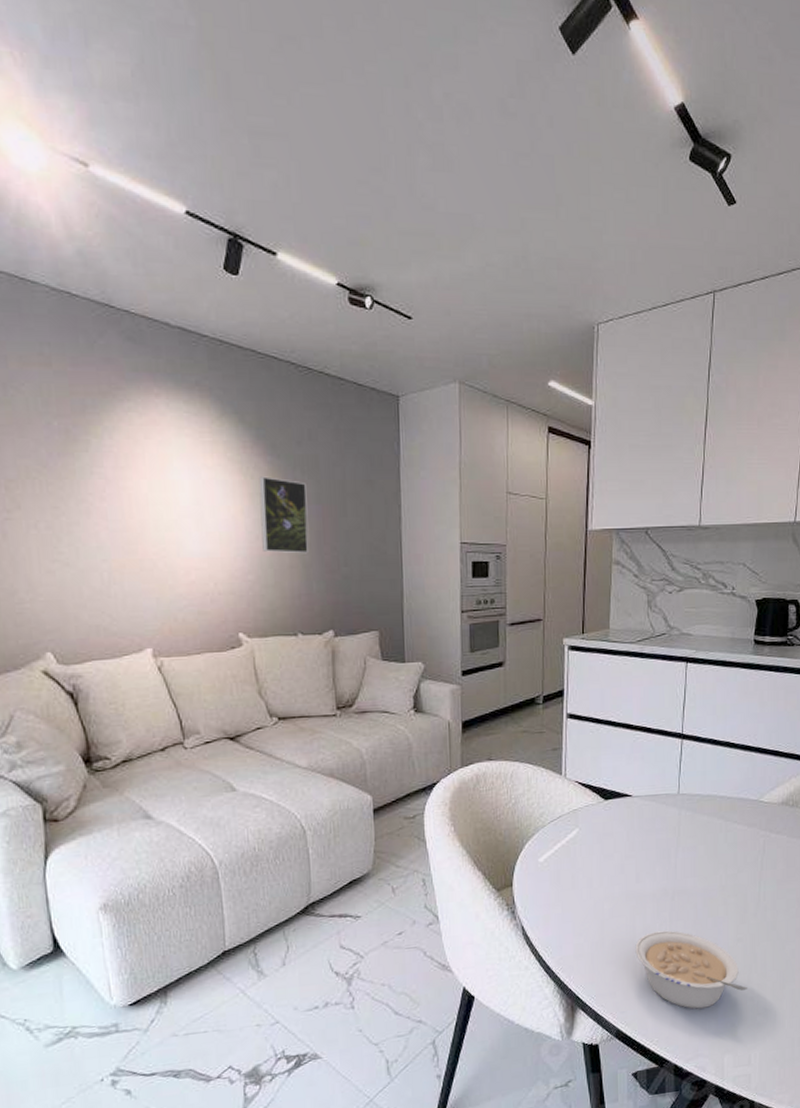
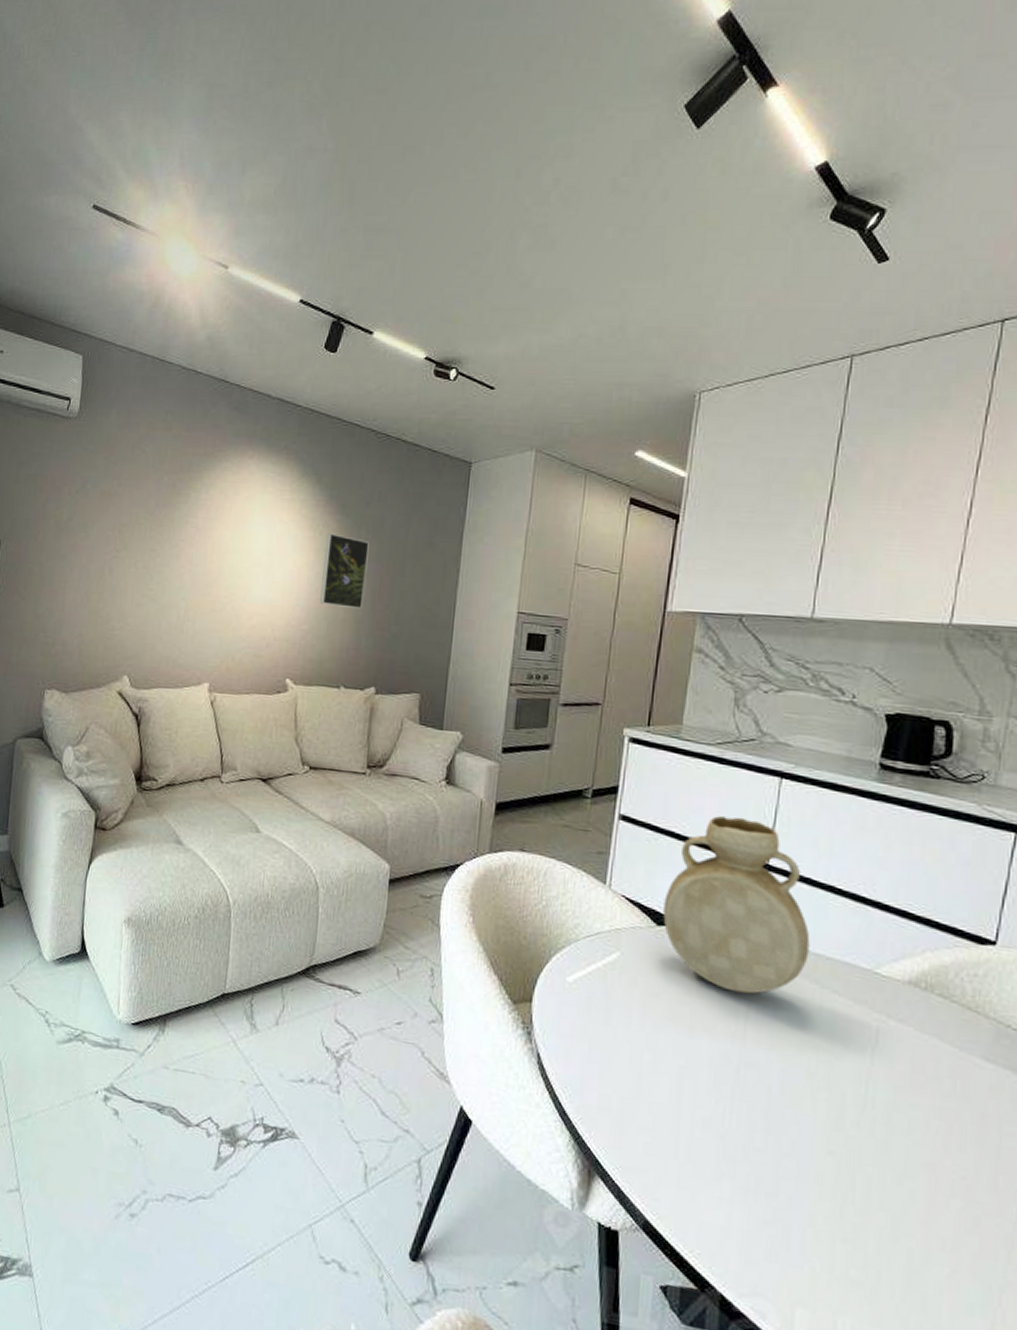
vase: none [608,699,716,840] -> present [663,816,810,994]
legume: present [635,930,747,1009] -> none [679,1106,838,1233]

